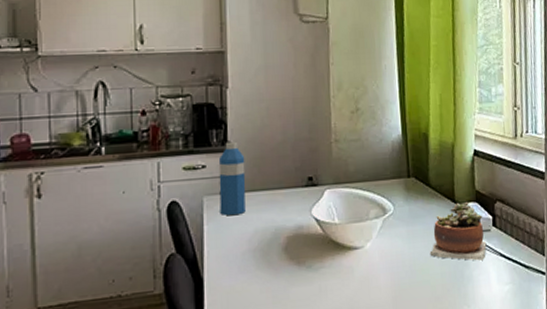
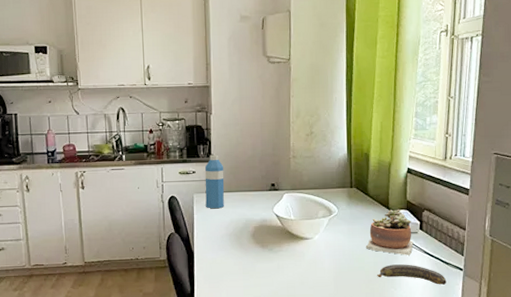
banana: none [446,272,528,296] -> present [377,264,447,285]

